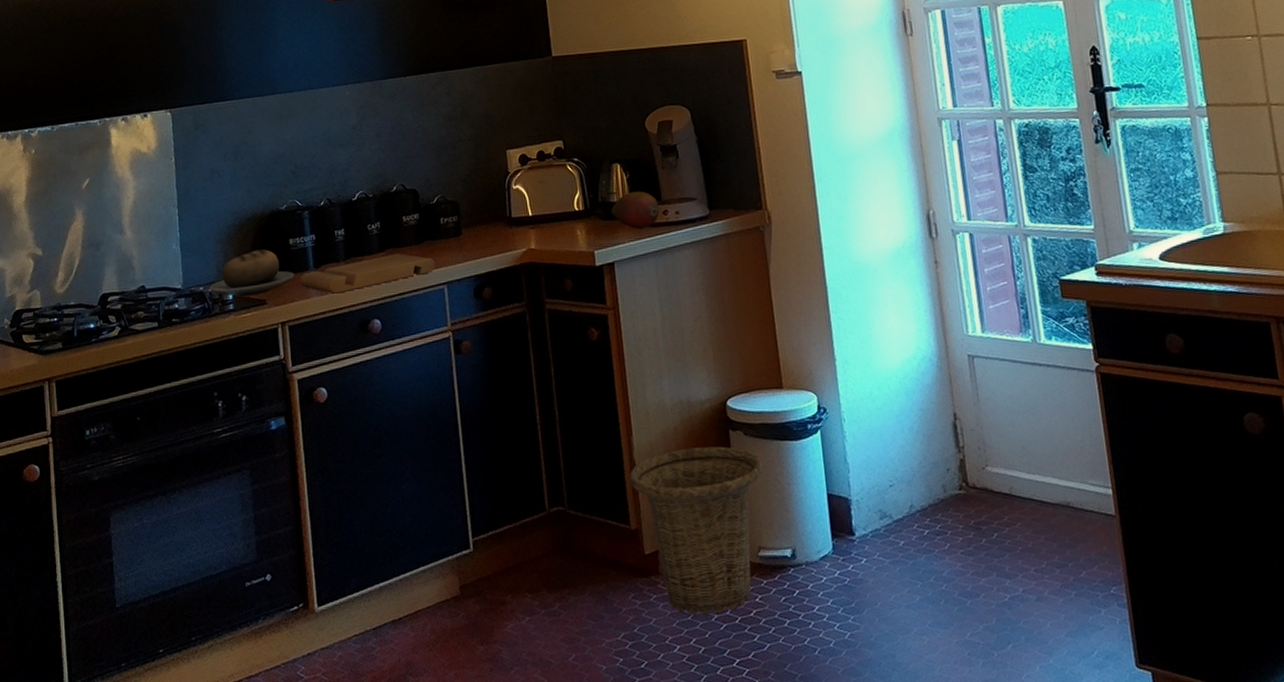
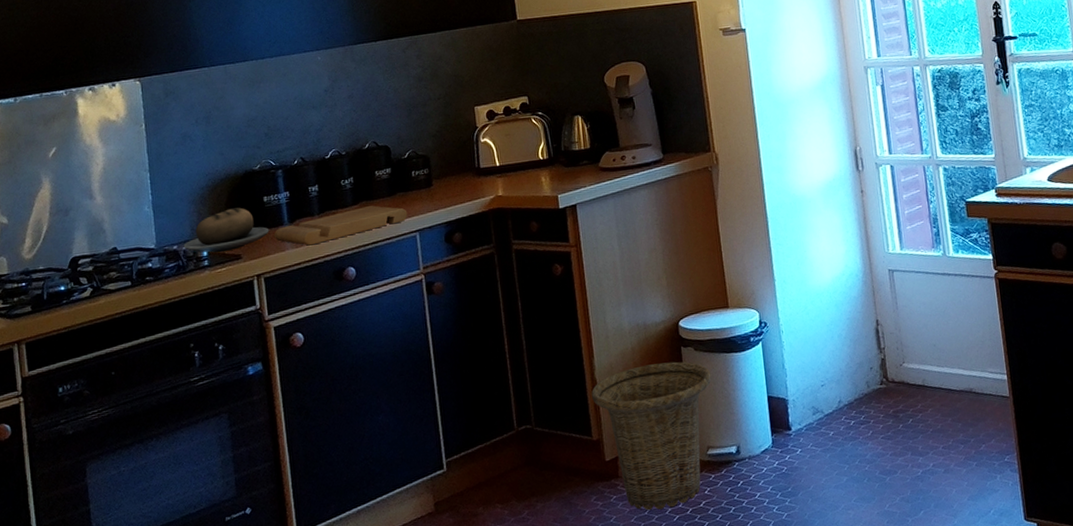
fruit: present [611,191,660,229] -> none [573,139,618,174]

